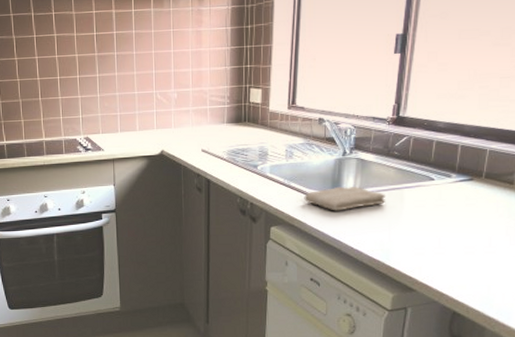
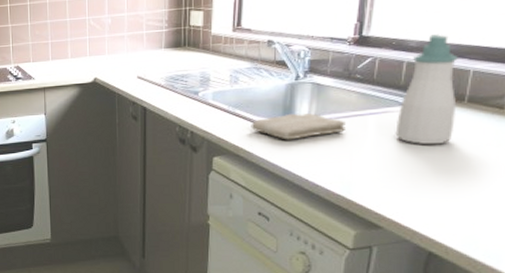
soap bottle: none [426,117,477,216] -> present [395,34,458,145]

